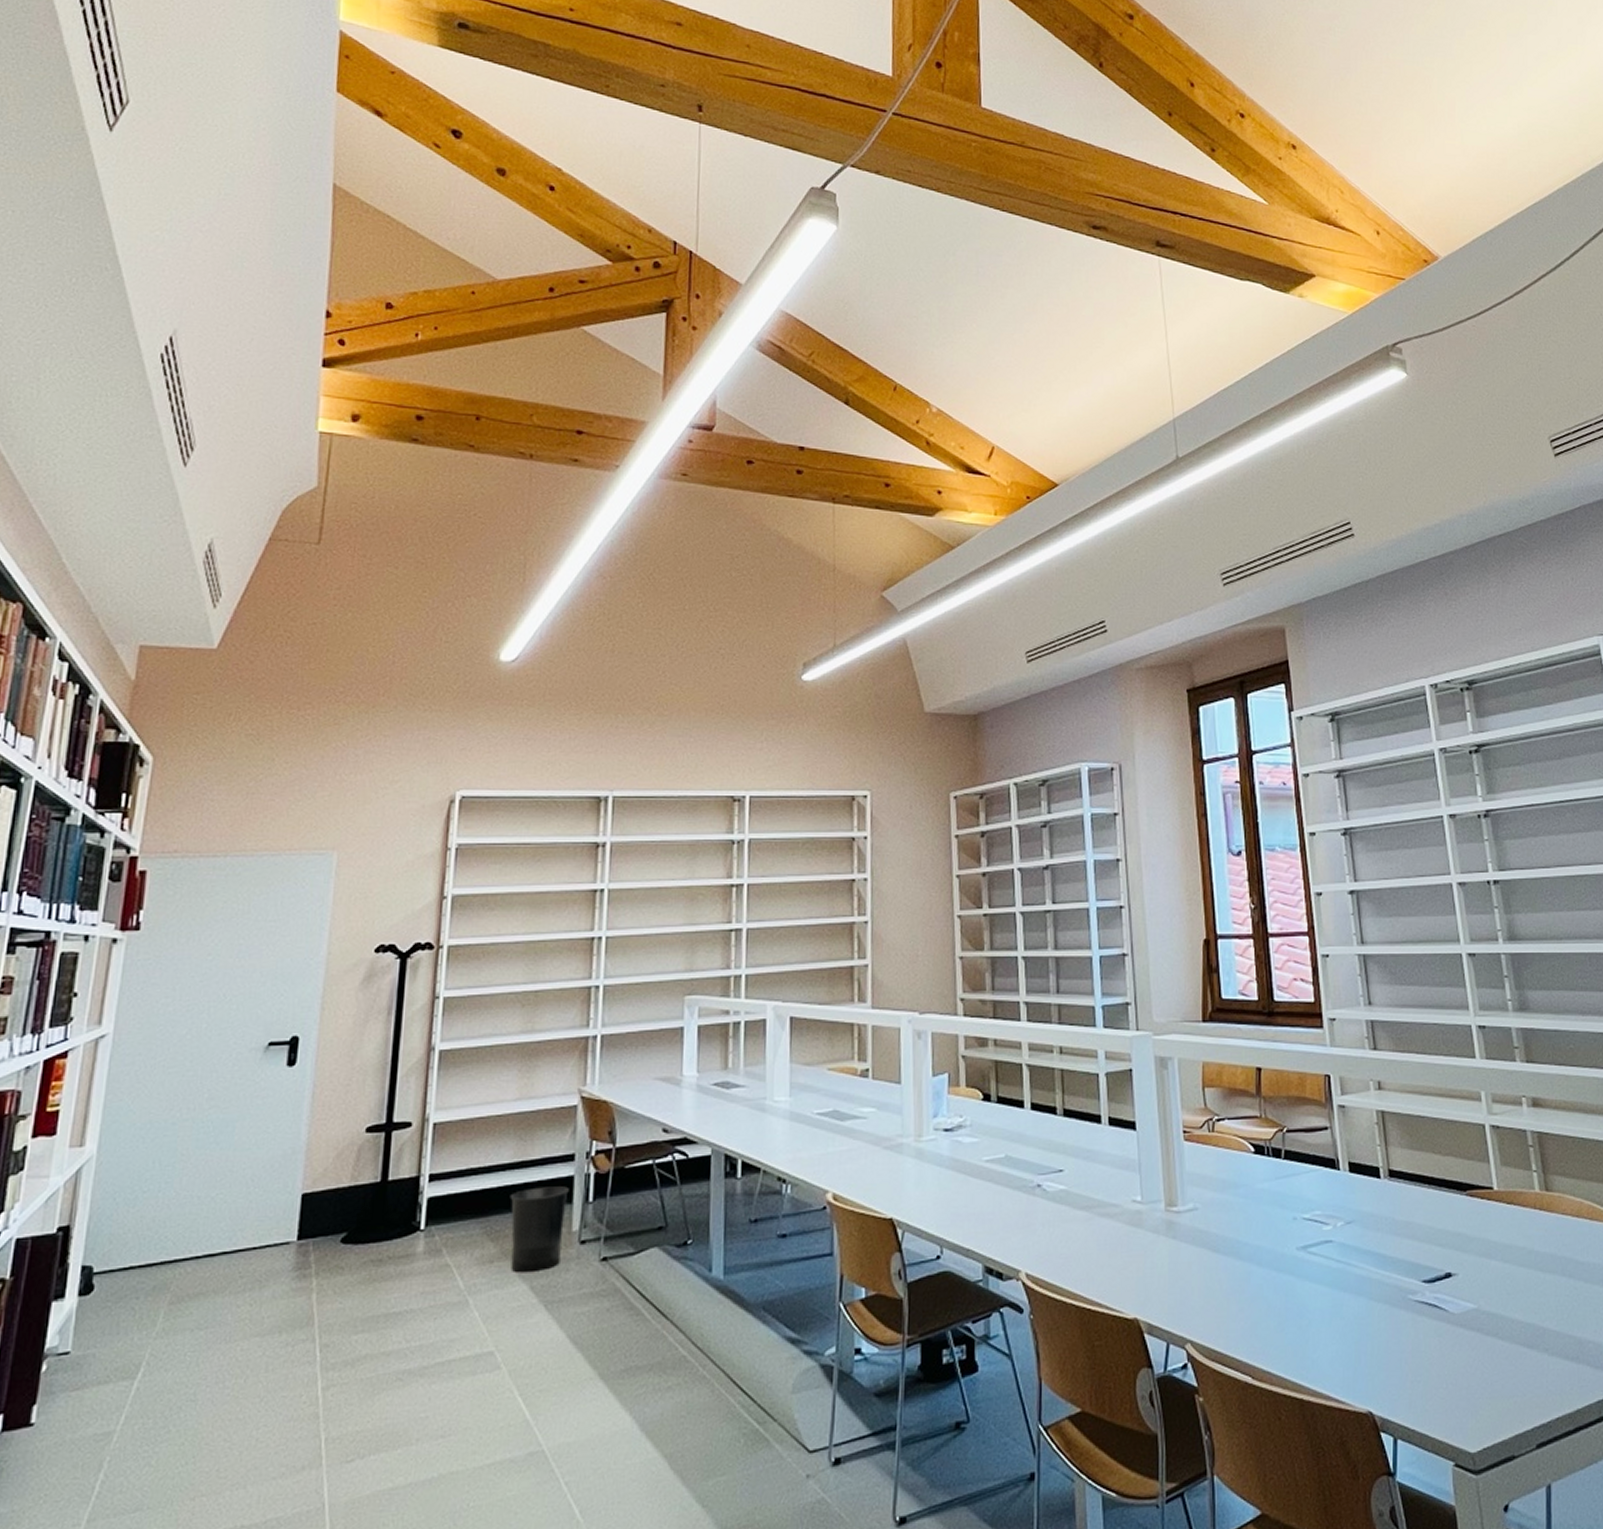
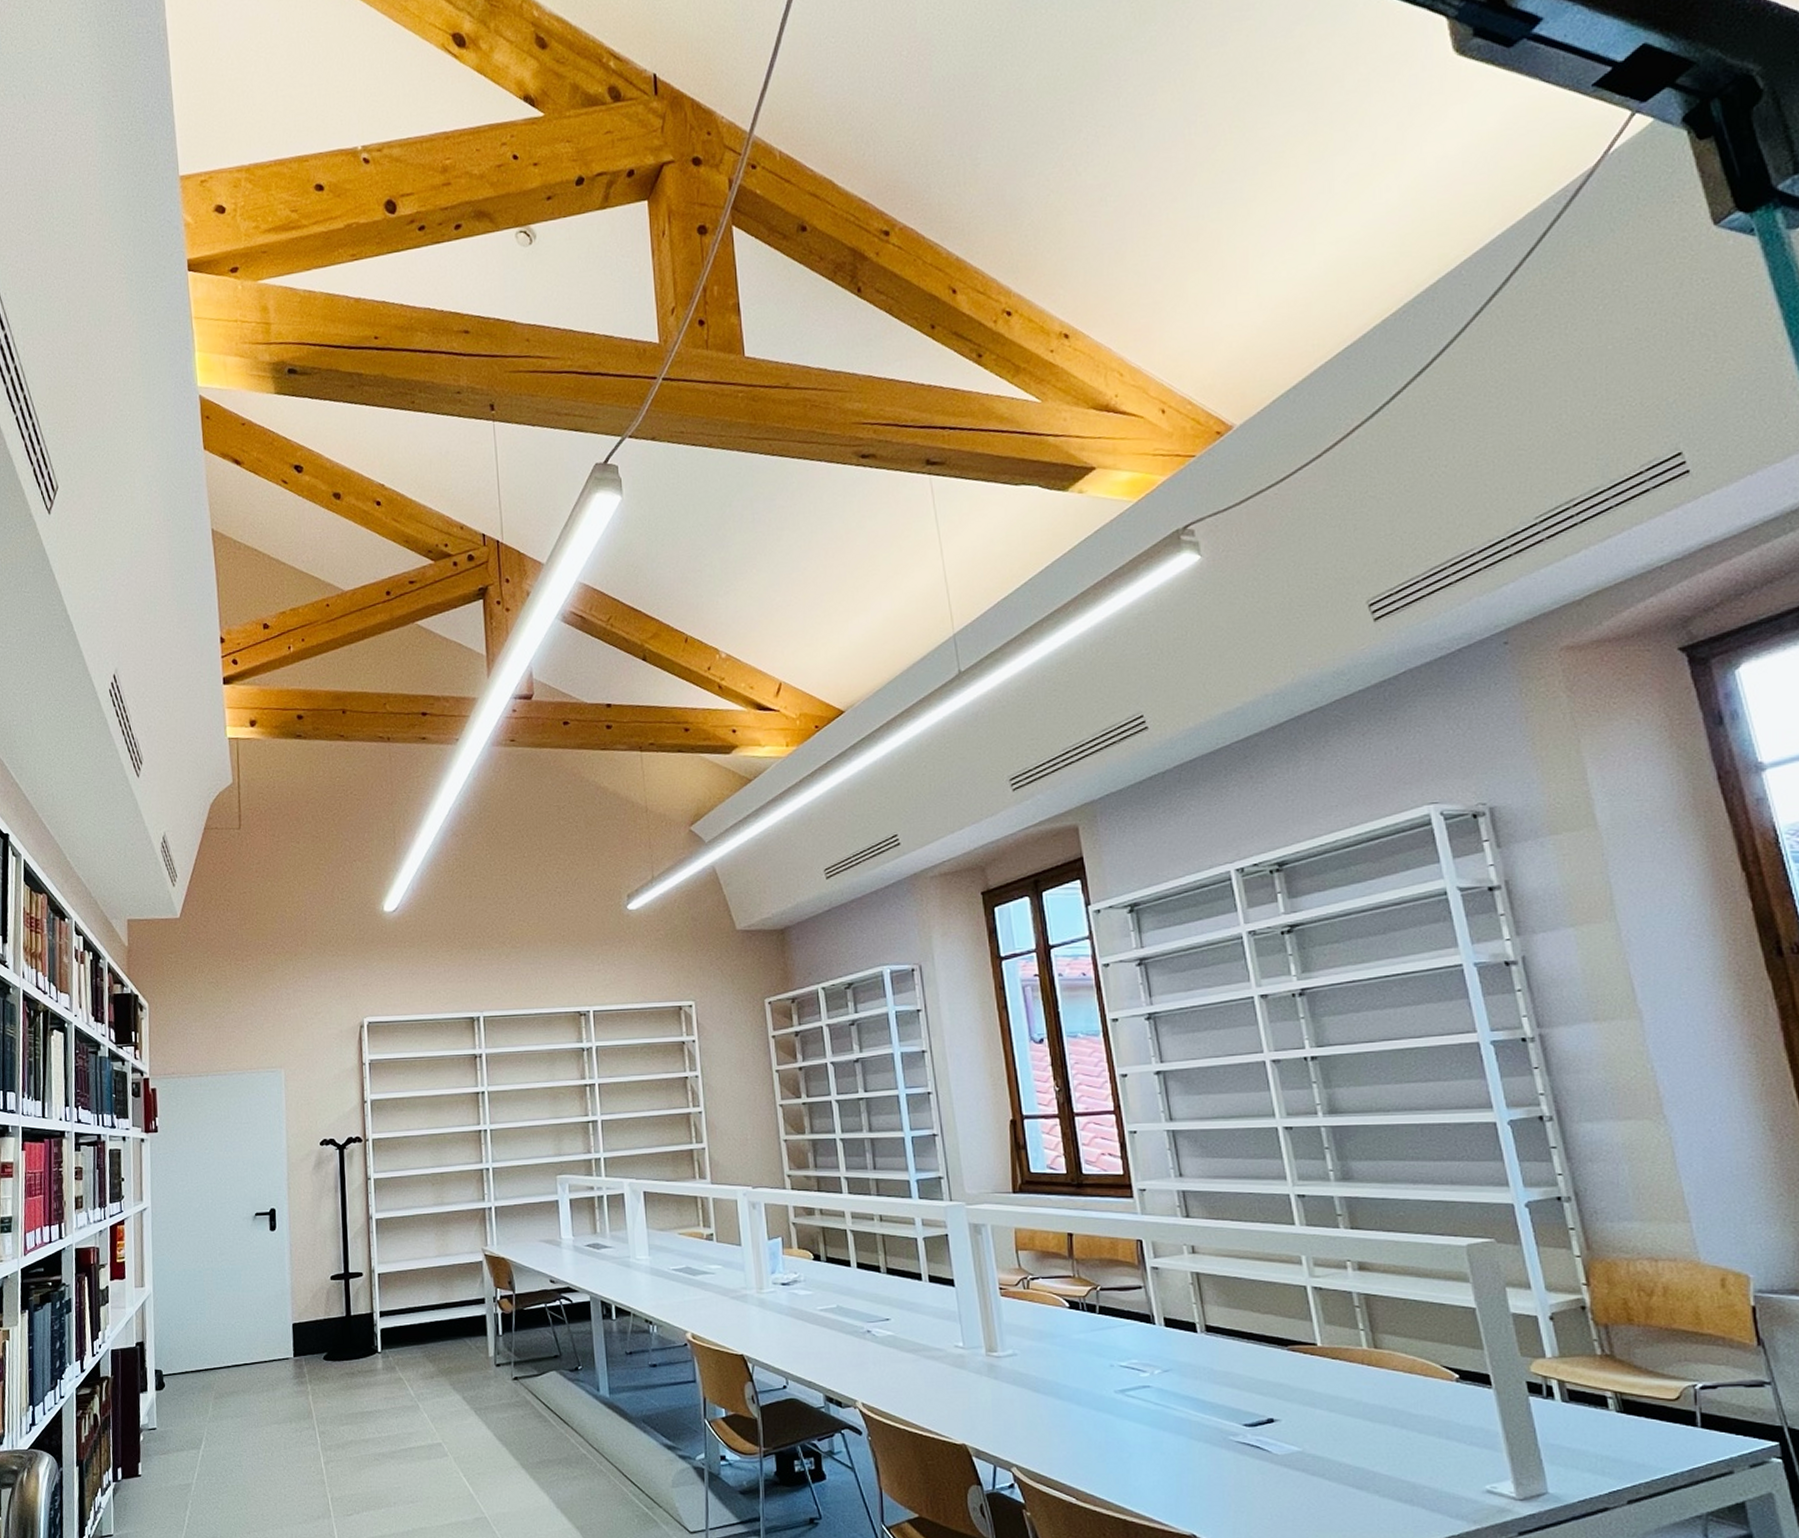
waste bin: present [510,1186,569,1273] -> none [440,1323,483,1387]

